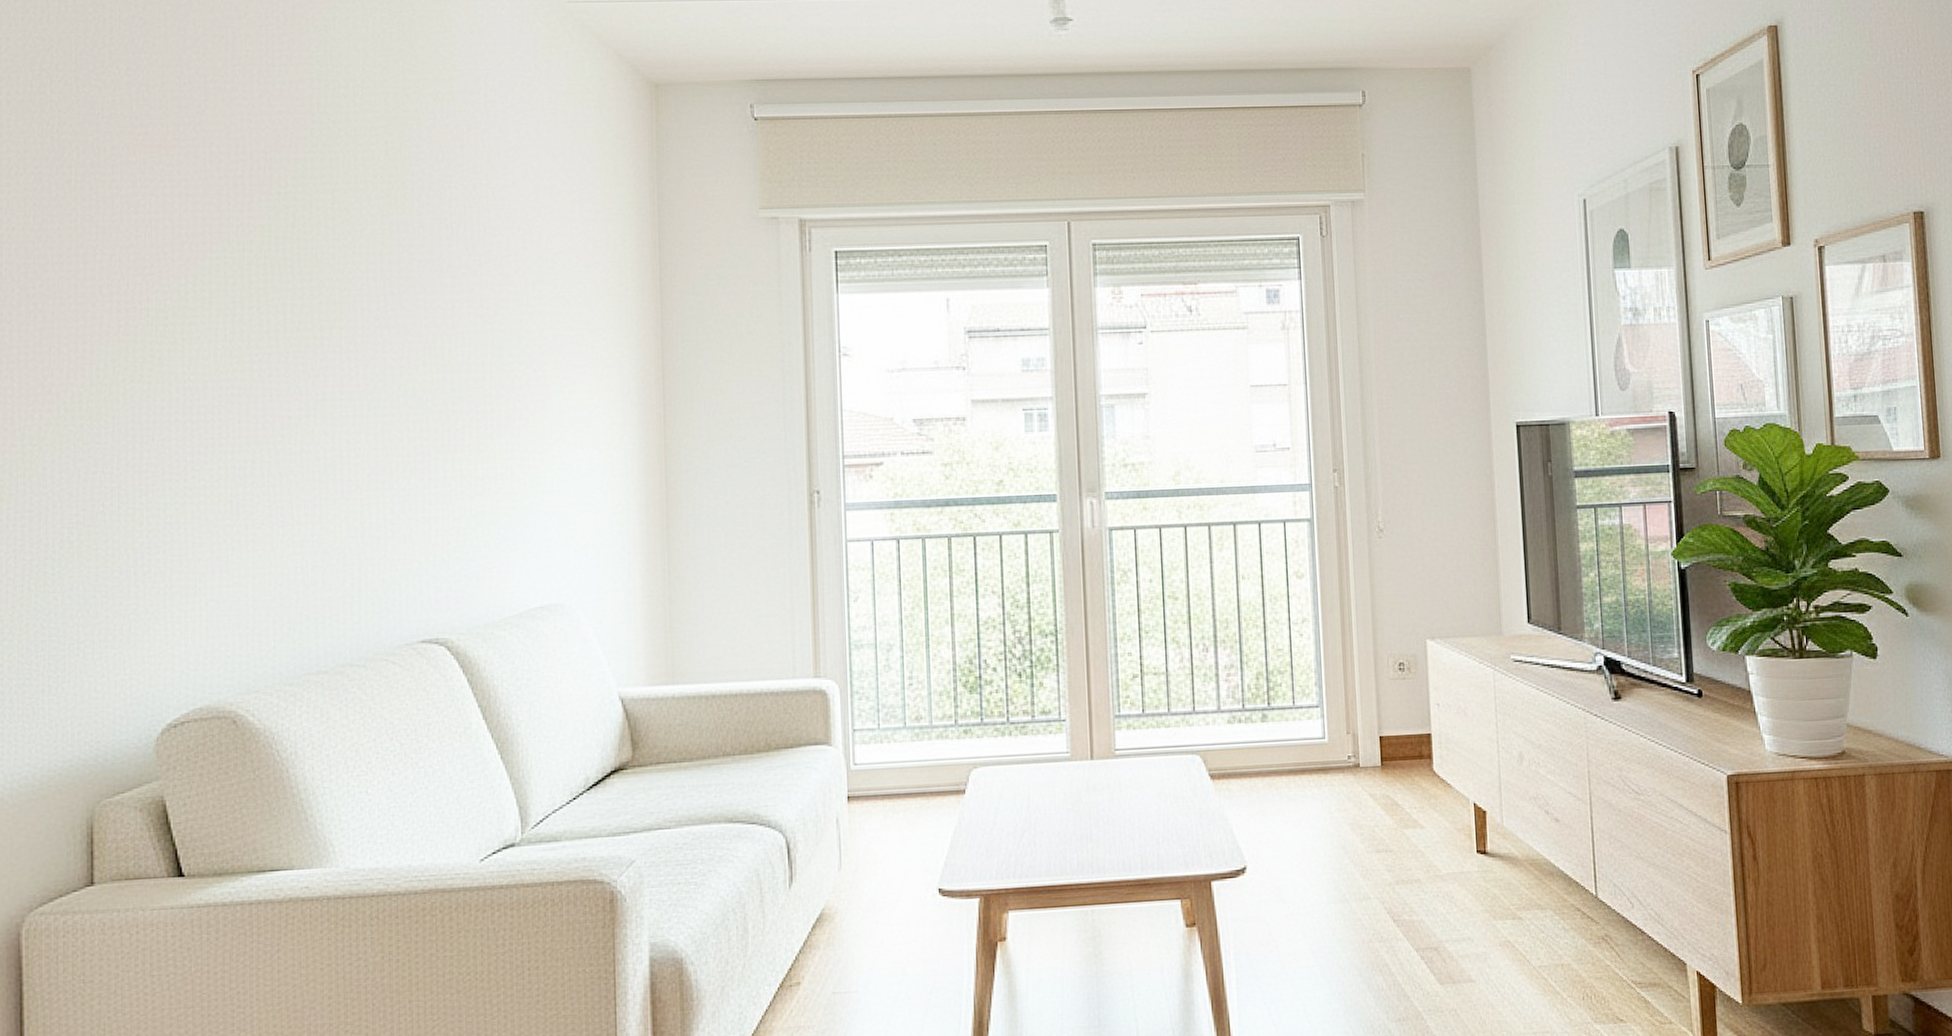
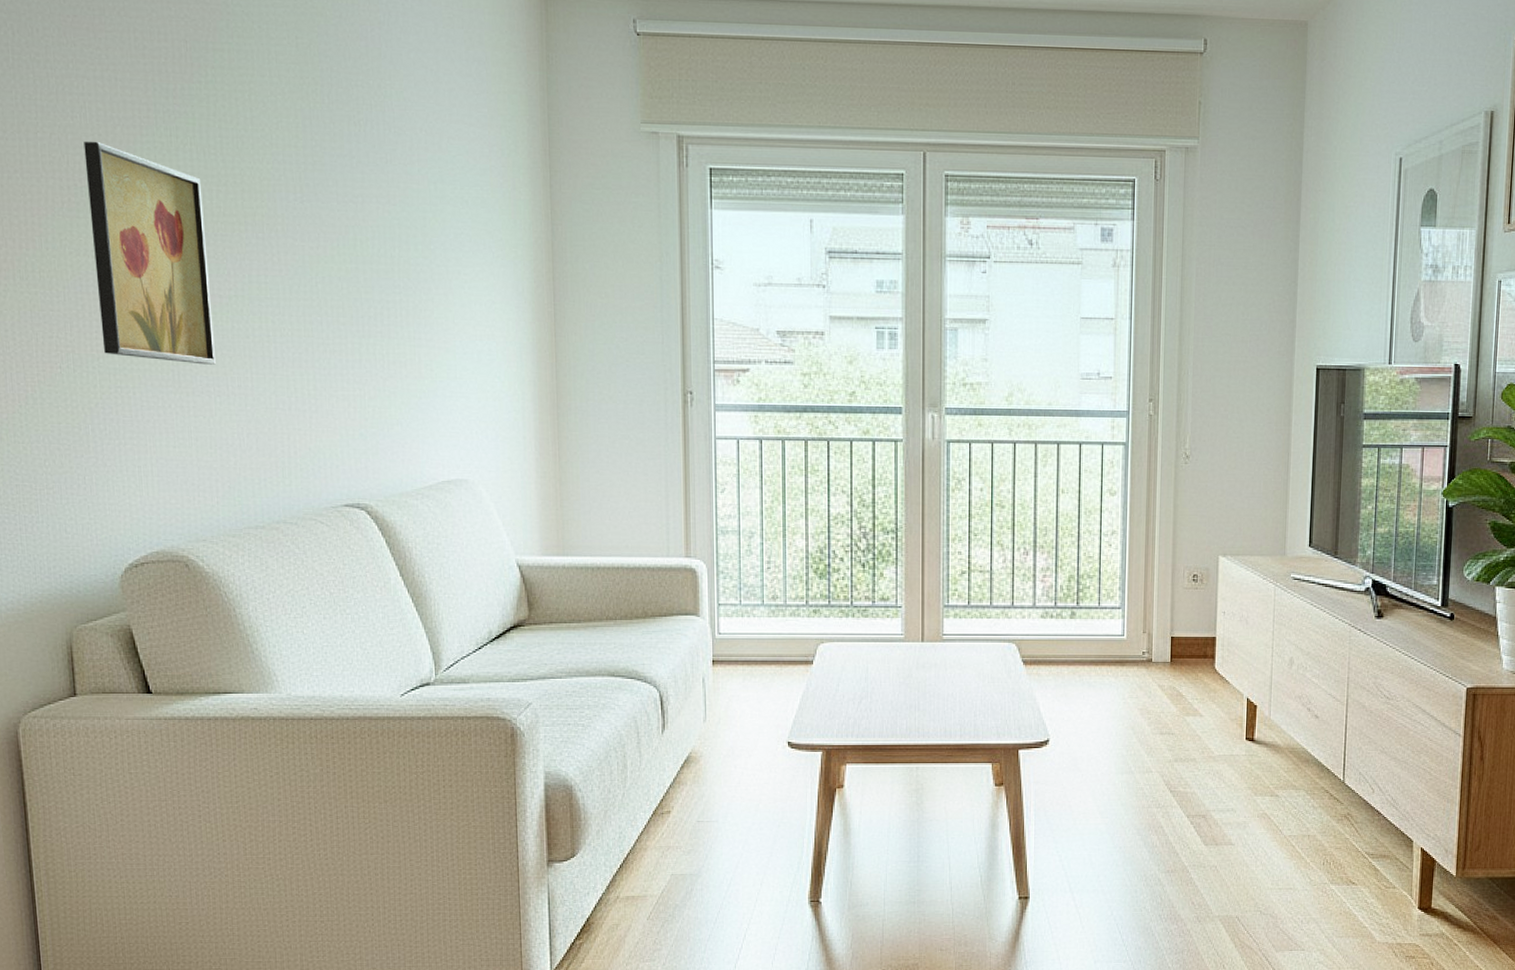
wall art: none [147,260,280,493] -> present [84,141,216,365]

